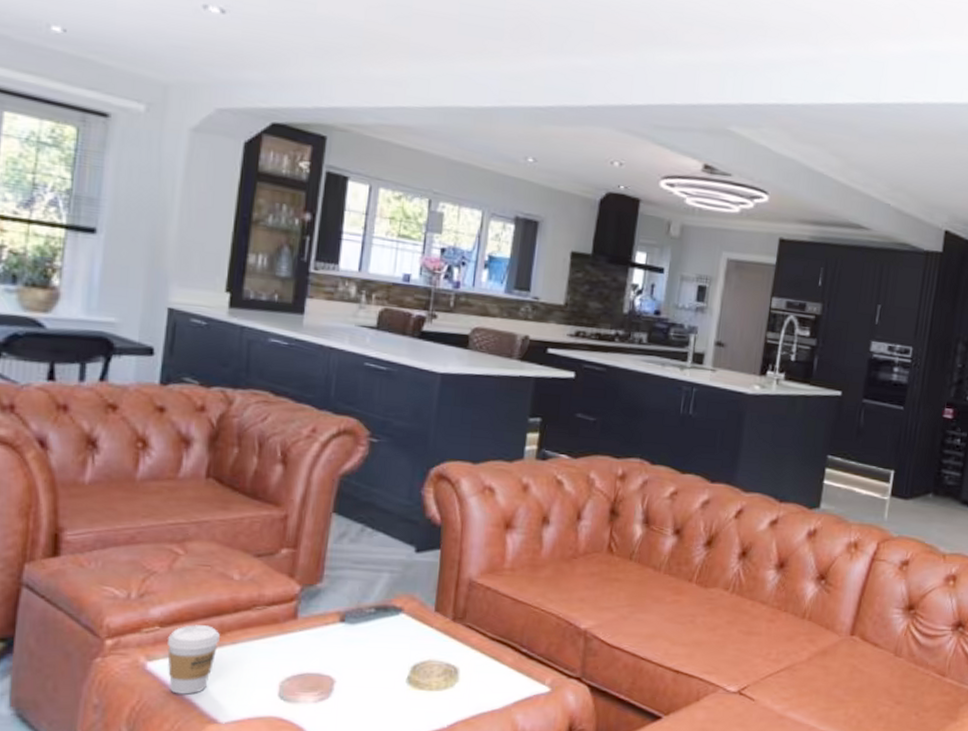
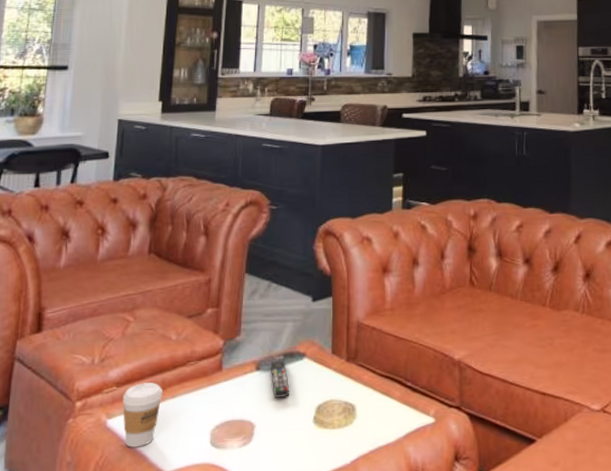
remote control: none [358,613,381,655] -> present [270,360,290,399]

